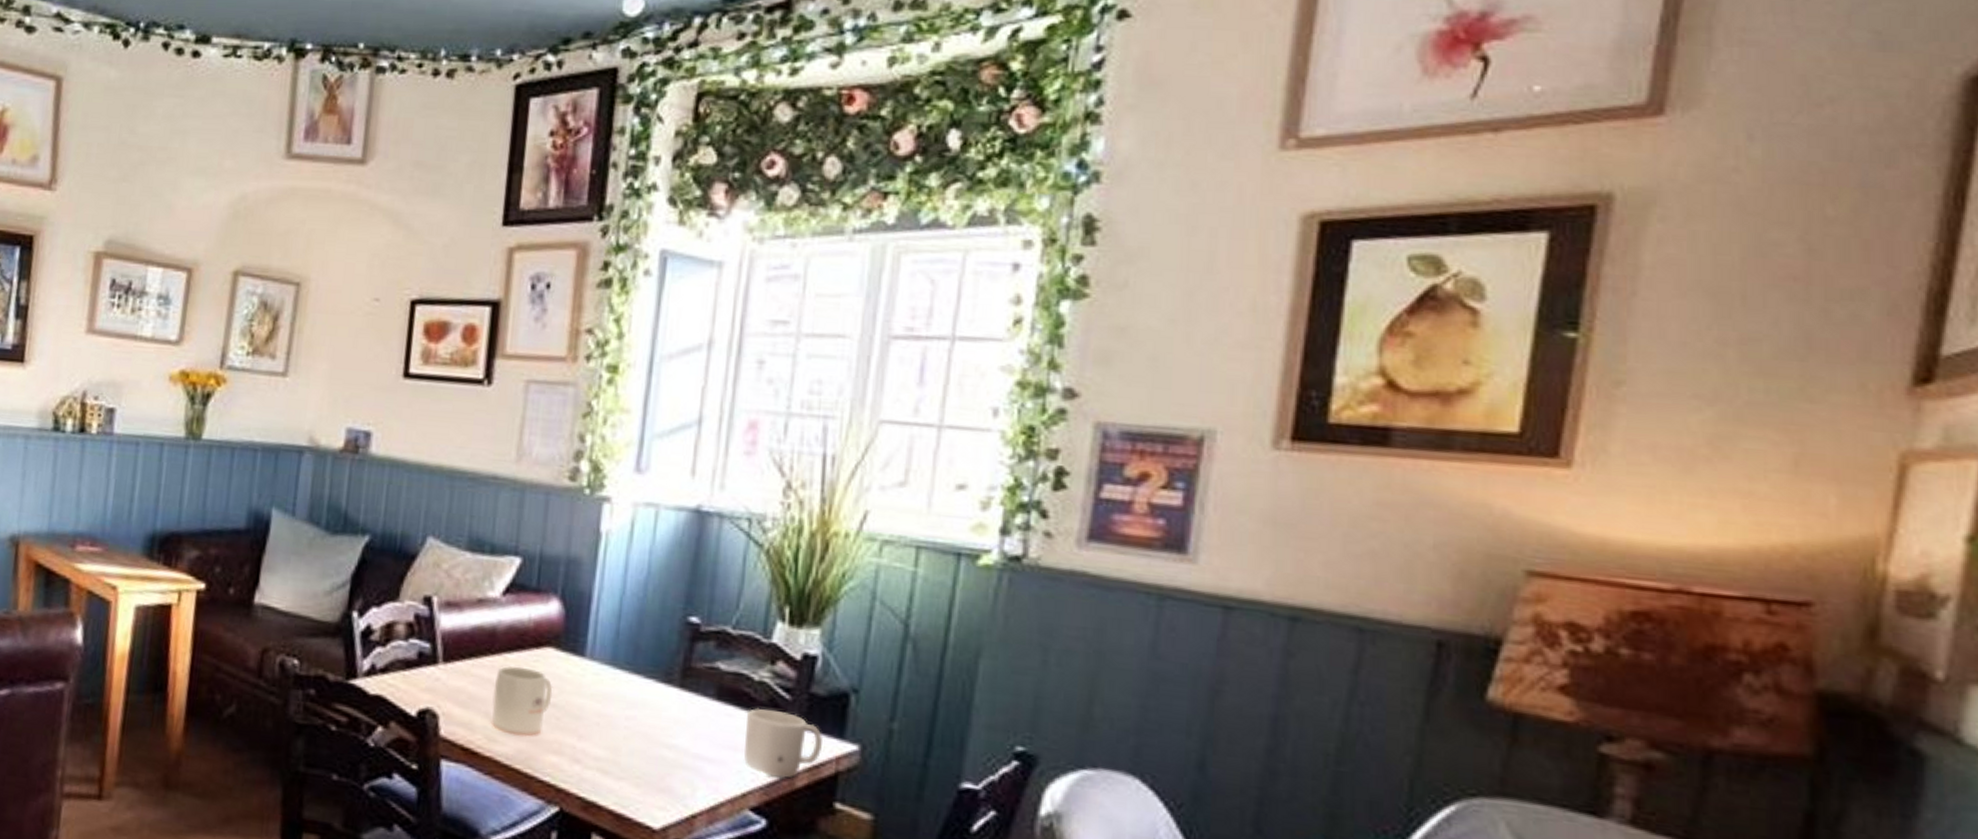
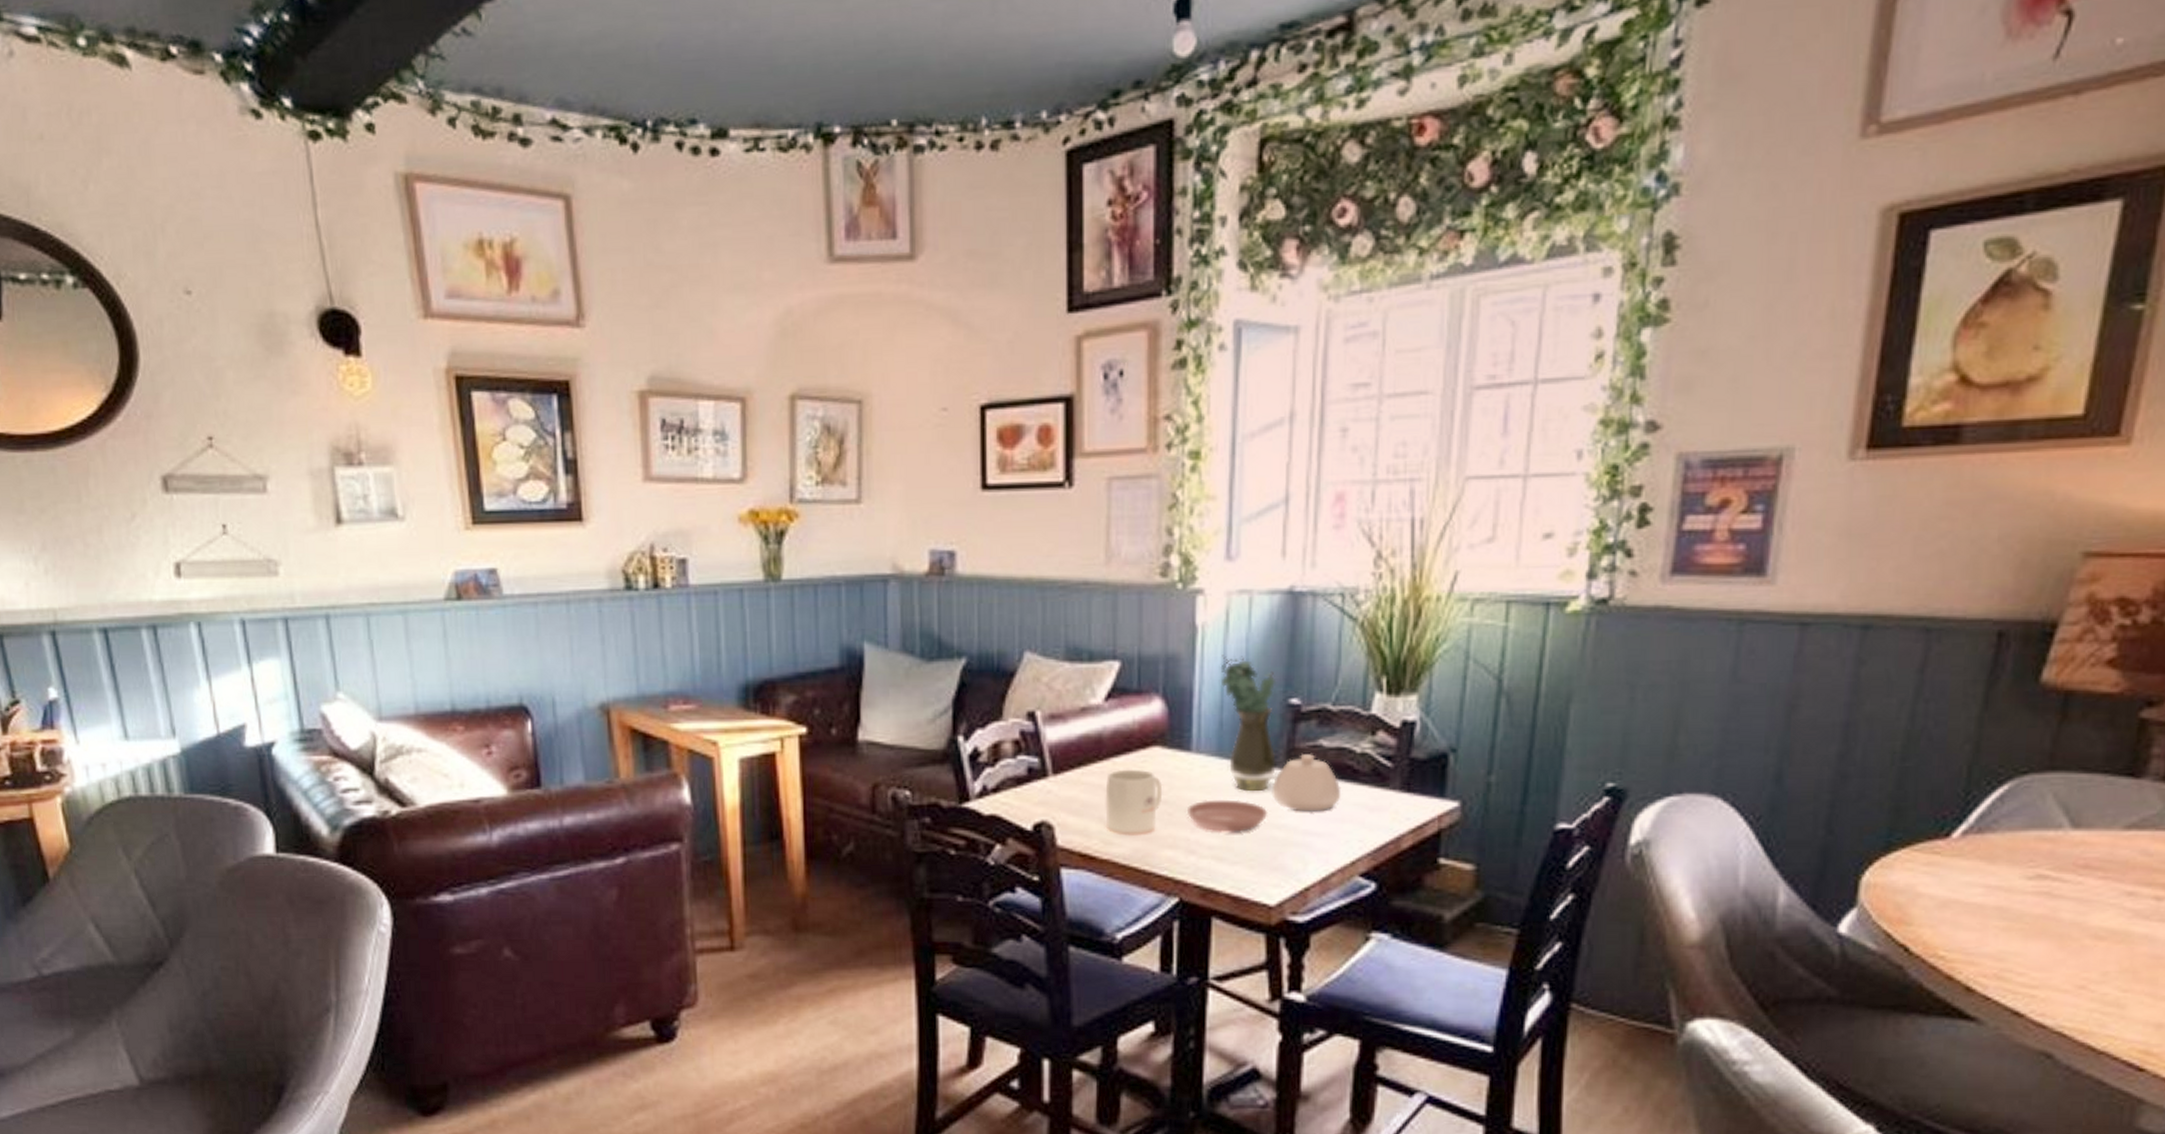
saucer: none [576,708,658,747] -> present [1188,799,1267,832]
vase: none [620,564,677,708] -> present [1220,655,1277,792]
sugar bowl: none [663,674,736,737] -> present [1271,754,1341,812]
mug: present [744,707,822,778] -> none [1351,778,1424,842]

